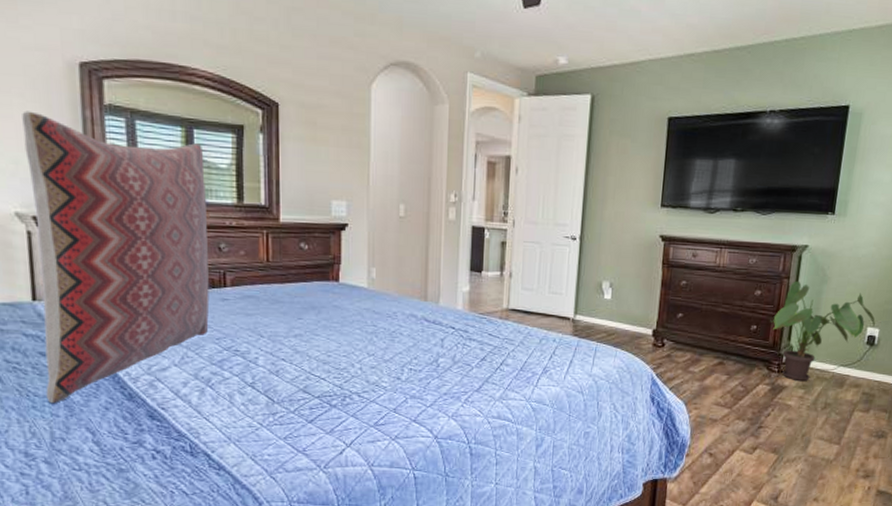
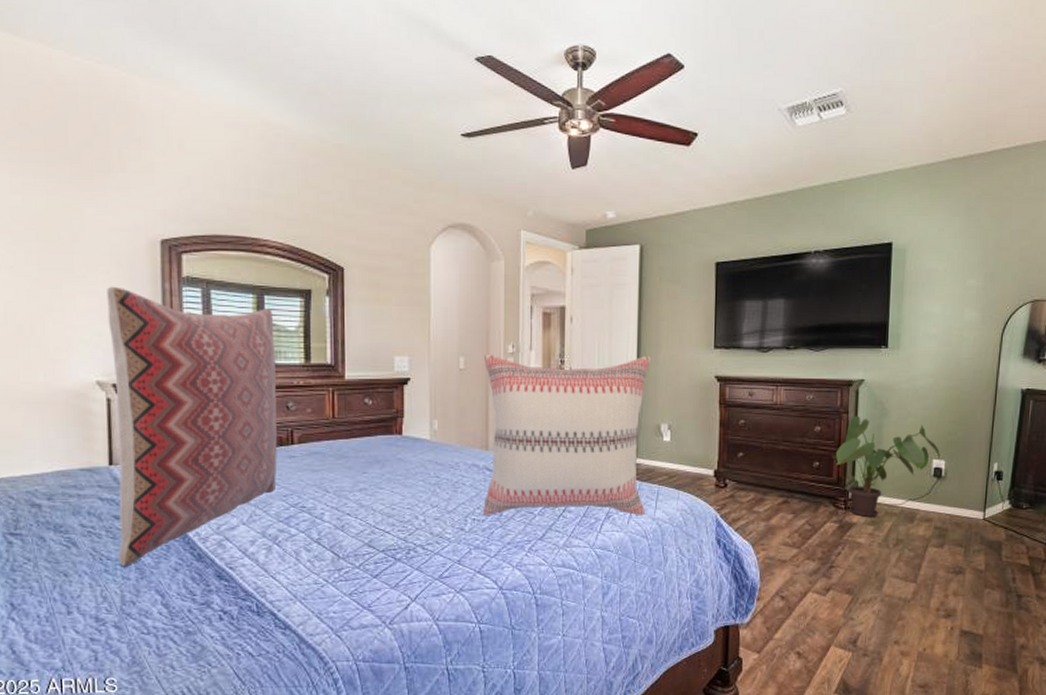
pillow: none [420,202,596,372] -> present [483,354,651,516]

